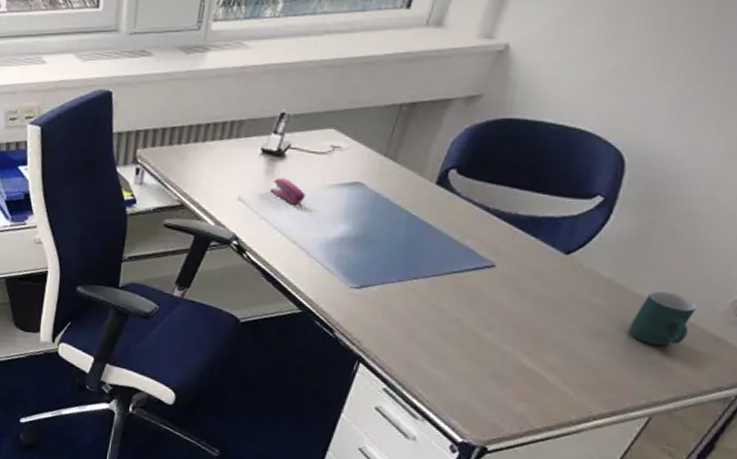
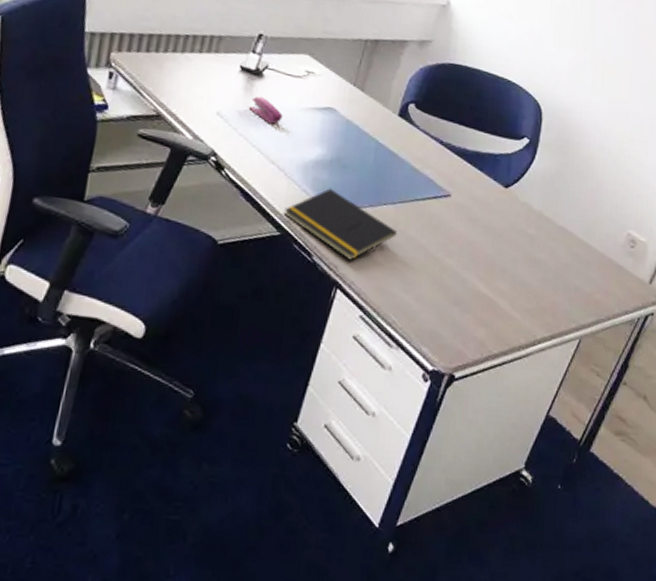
notepad: none [306,265,428,336] -> present [284,188,397,261]
mug: present [629,290,697,346] -> none [558,223,603,274]

